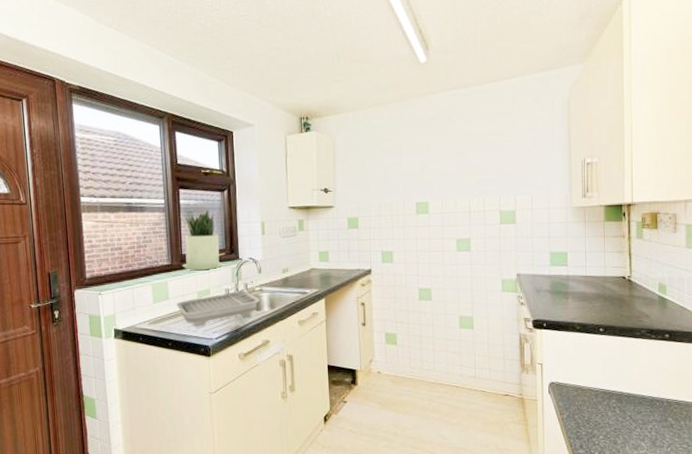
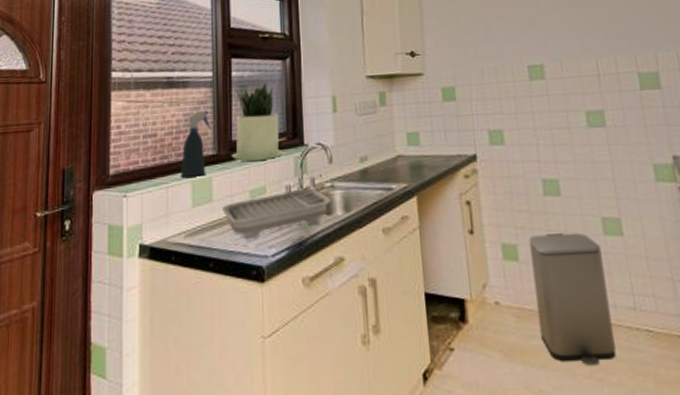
spray bottle: none [142,230,165,282] -> present [181,110,211,179]
pedal bin: none [405,326,459,413] -> present [528,232,616,367]

